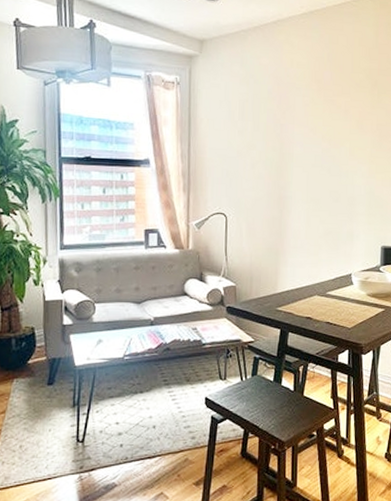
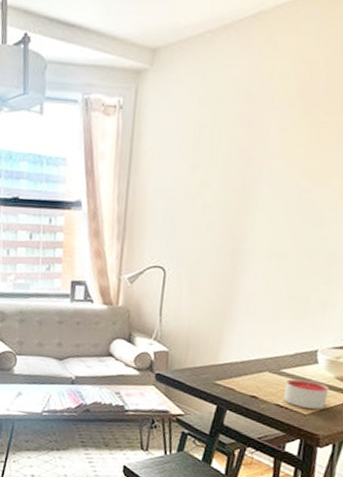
candle: none [332,299,364,322] -> present [283,378,330,410]

